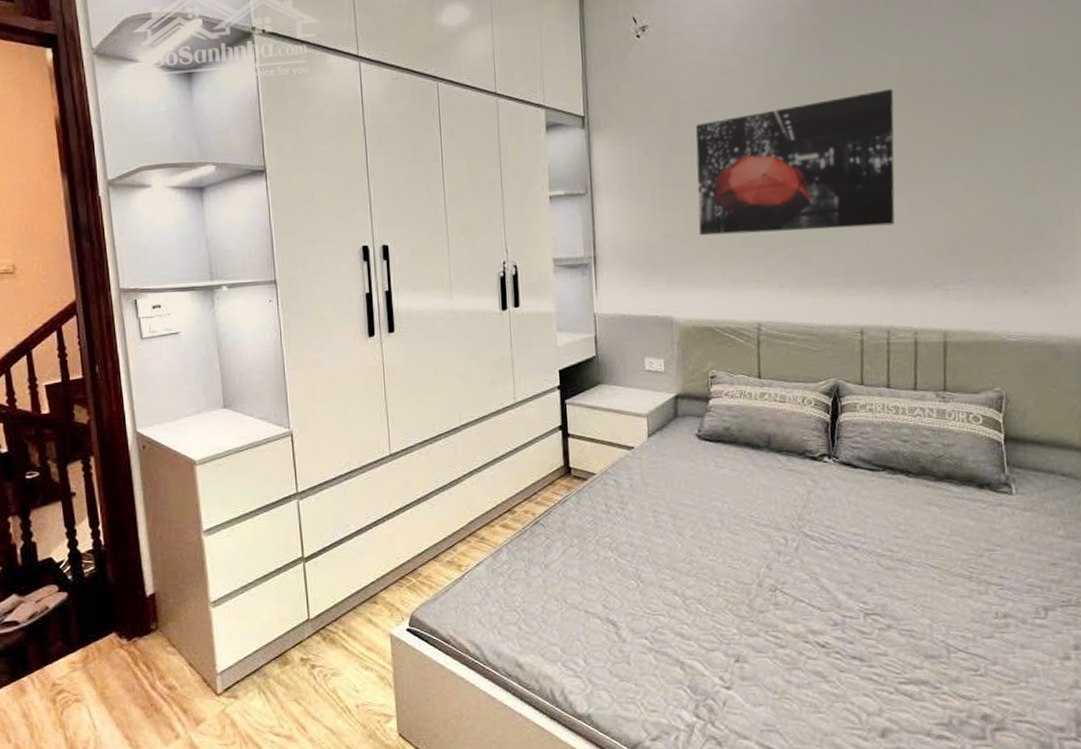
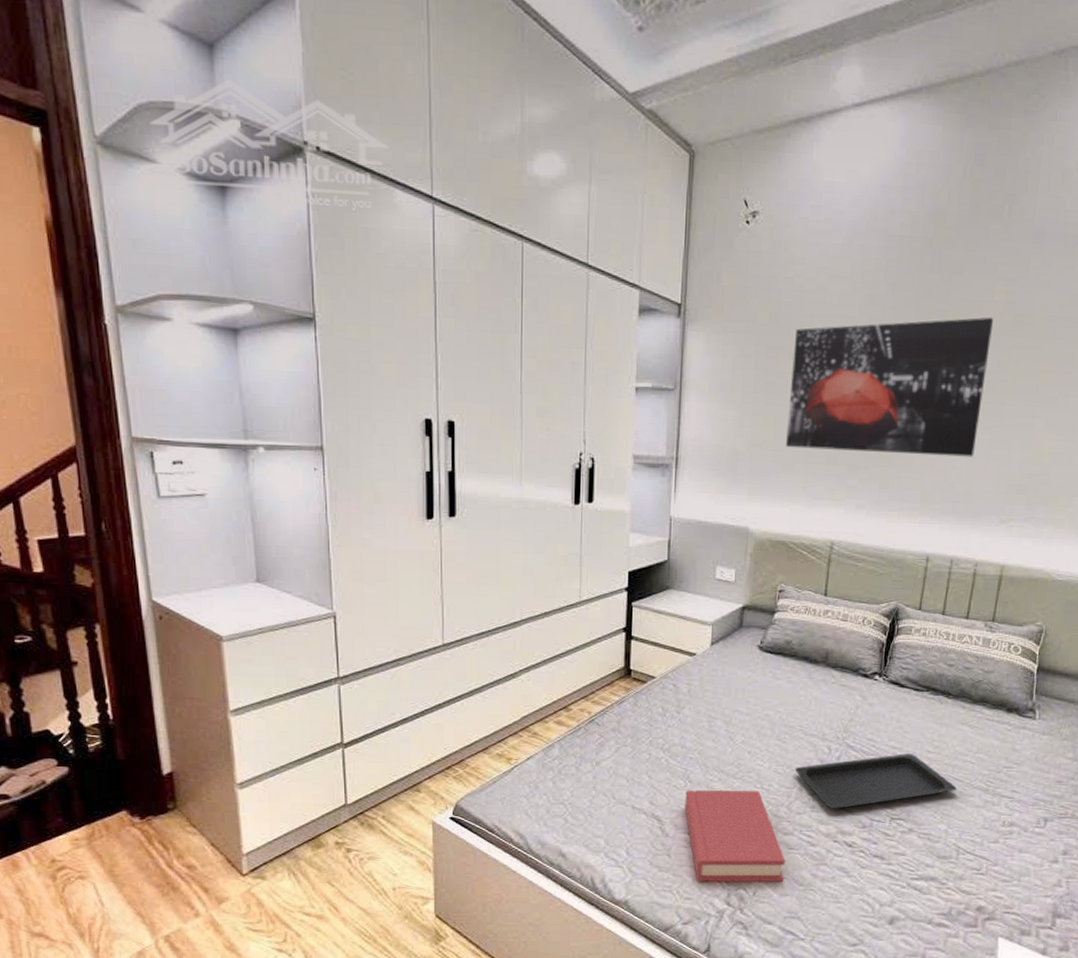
hardback book: none [638,589,755,692] -> present [685,790,785,883]
serving tray: none [752,540,935,606] -> present [795,754,957,809]

